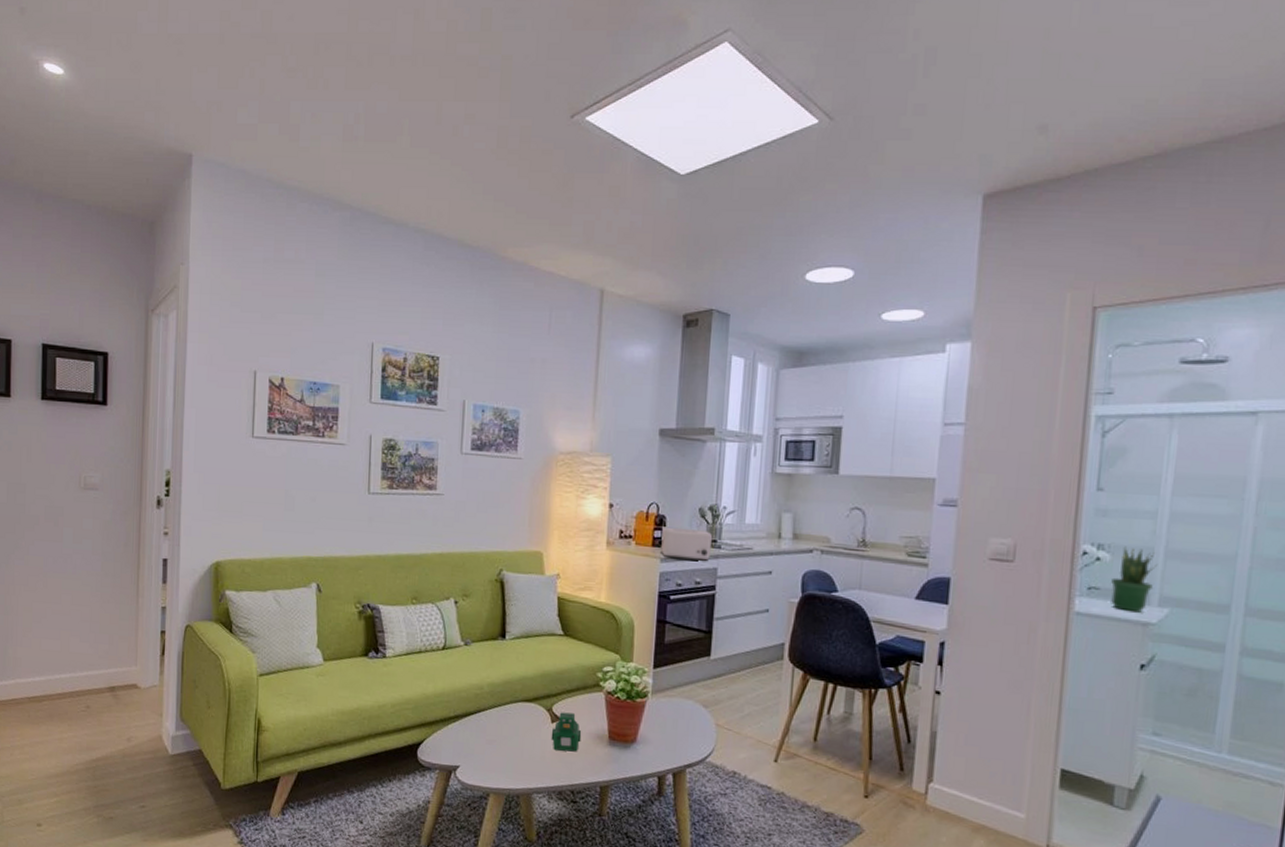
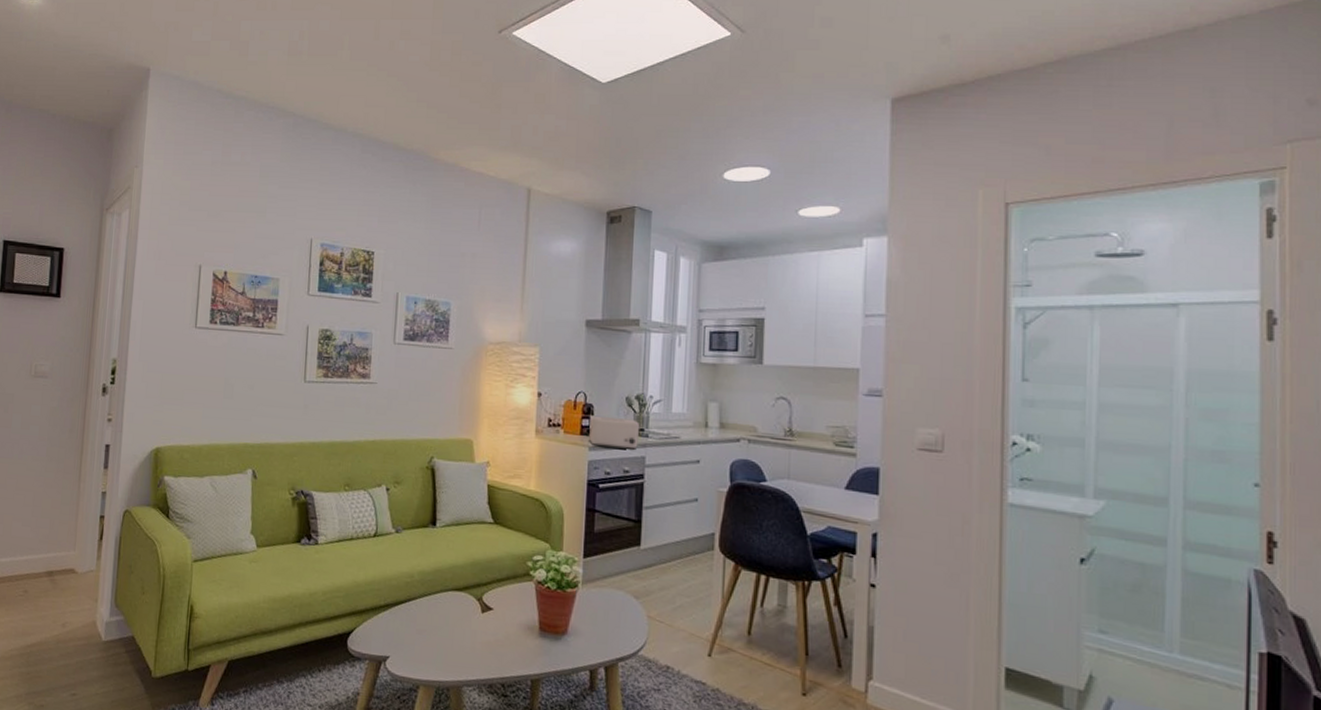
toy: present [551,712,582,752] -> none [481,602,512,643]
planter: present [1111,546,1158,613] -> none [1044,437,1090,505]

